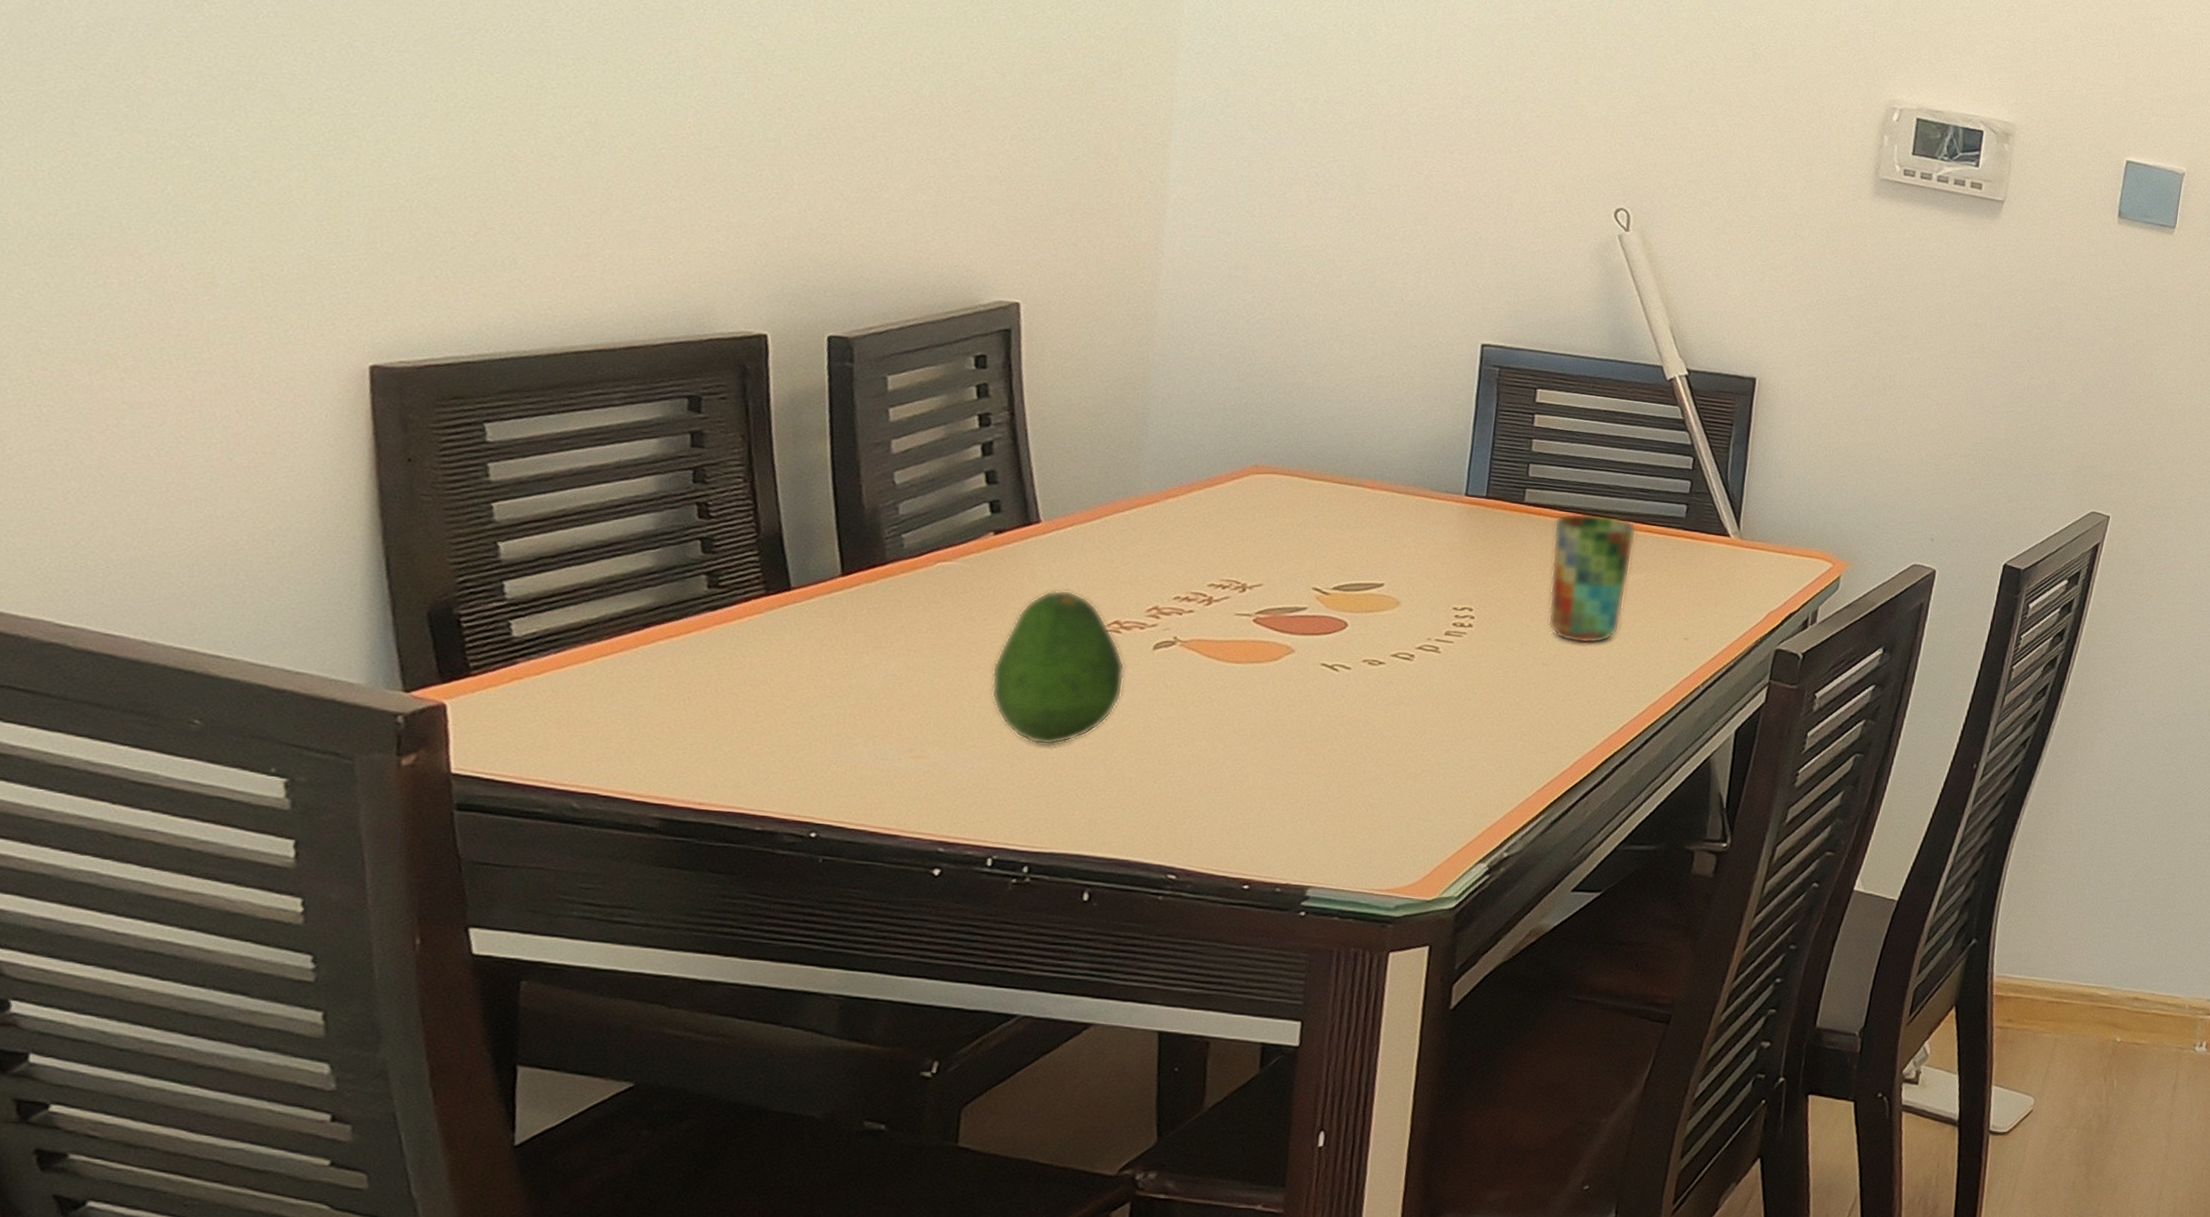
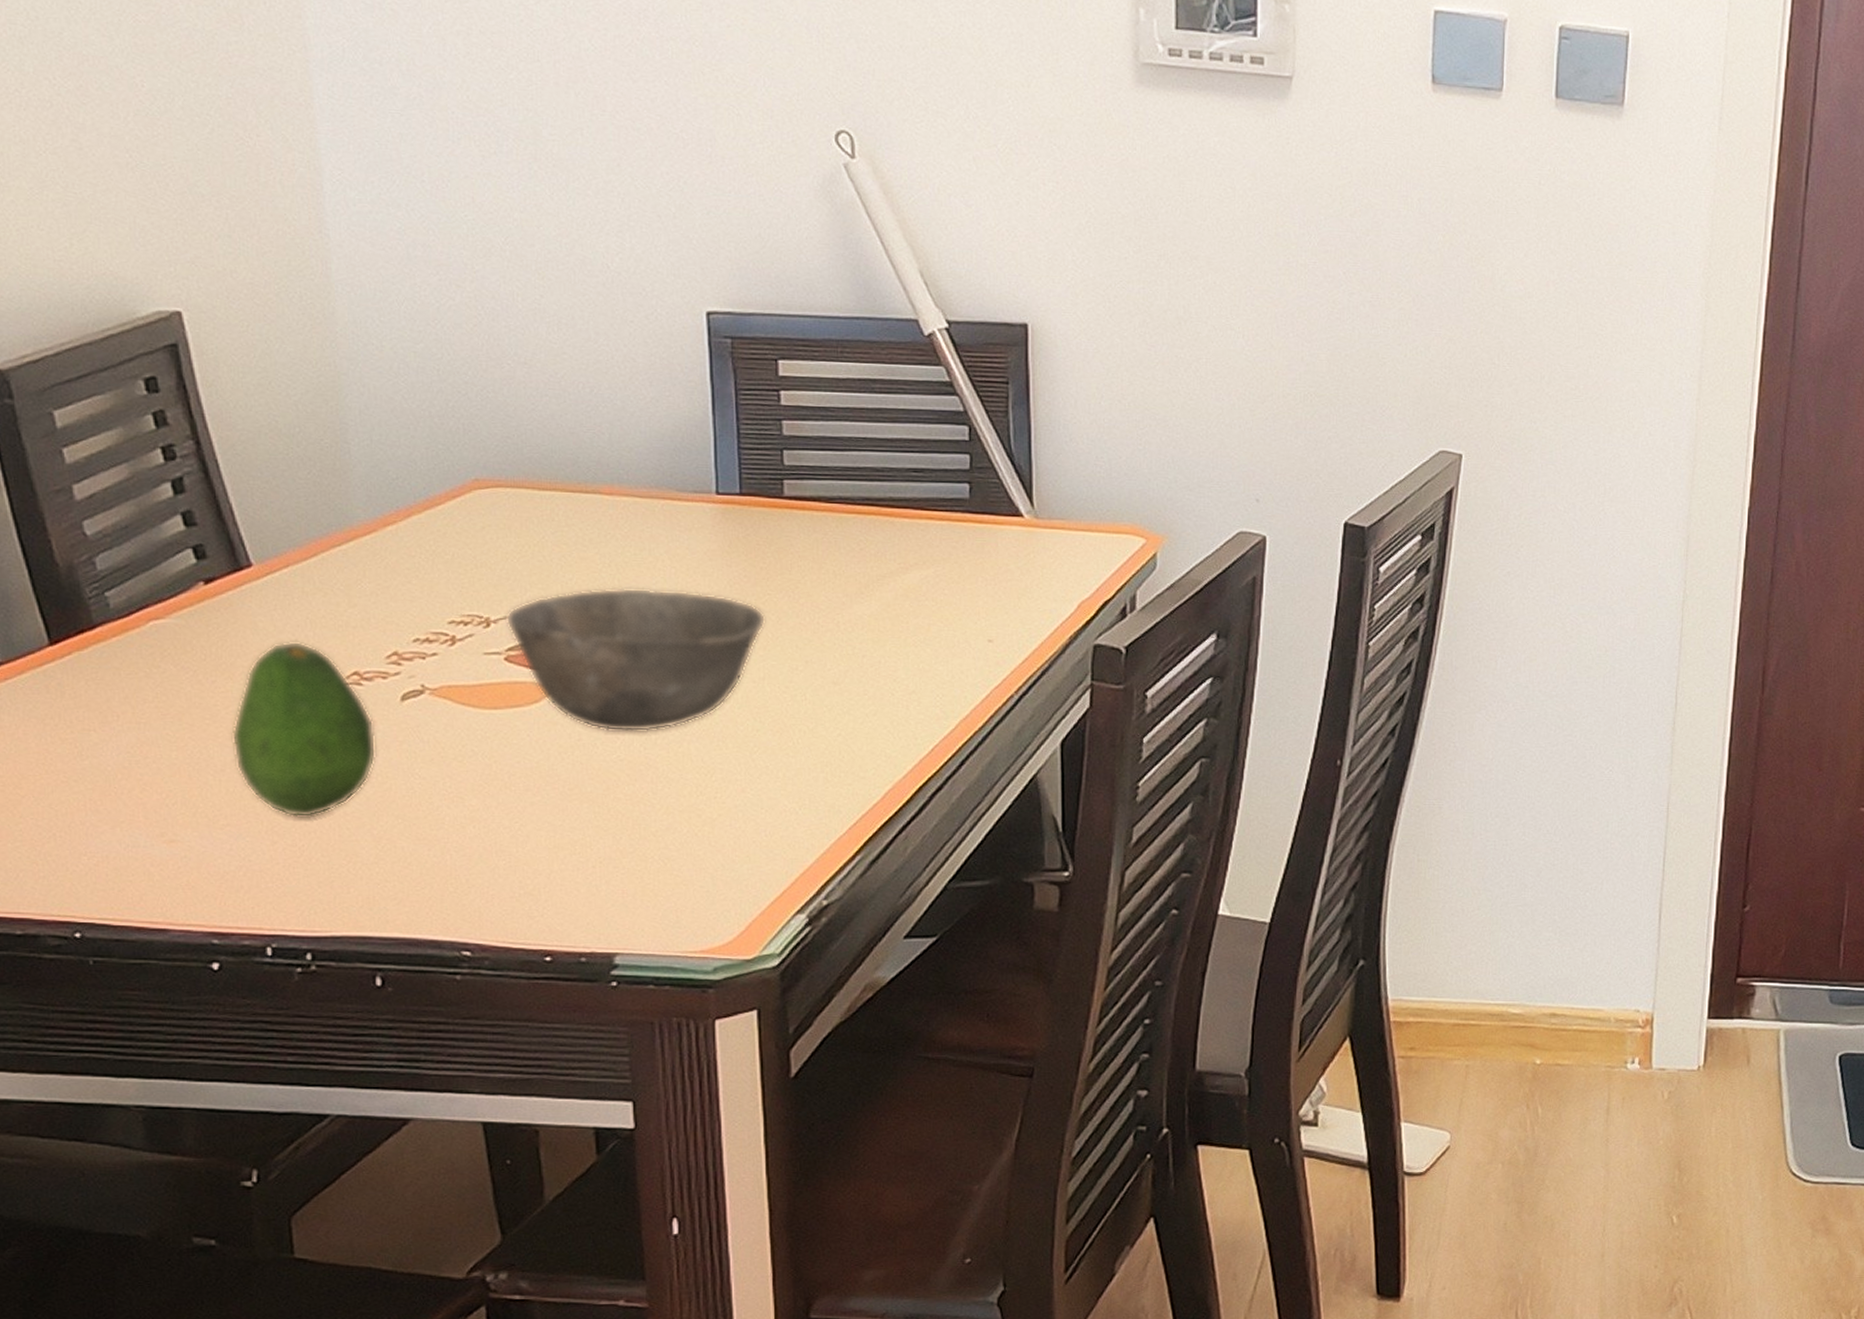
bowl: none [1260,567,1492,694] -> present [505,587,766,732]
cup: present [1547,513,1638,644] -> none [822,503,917,656]

